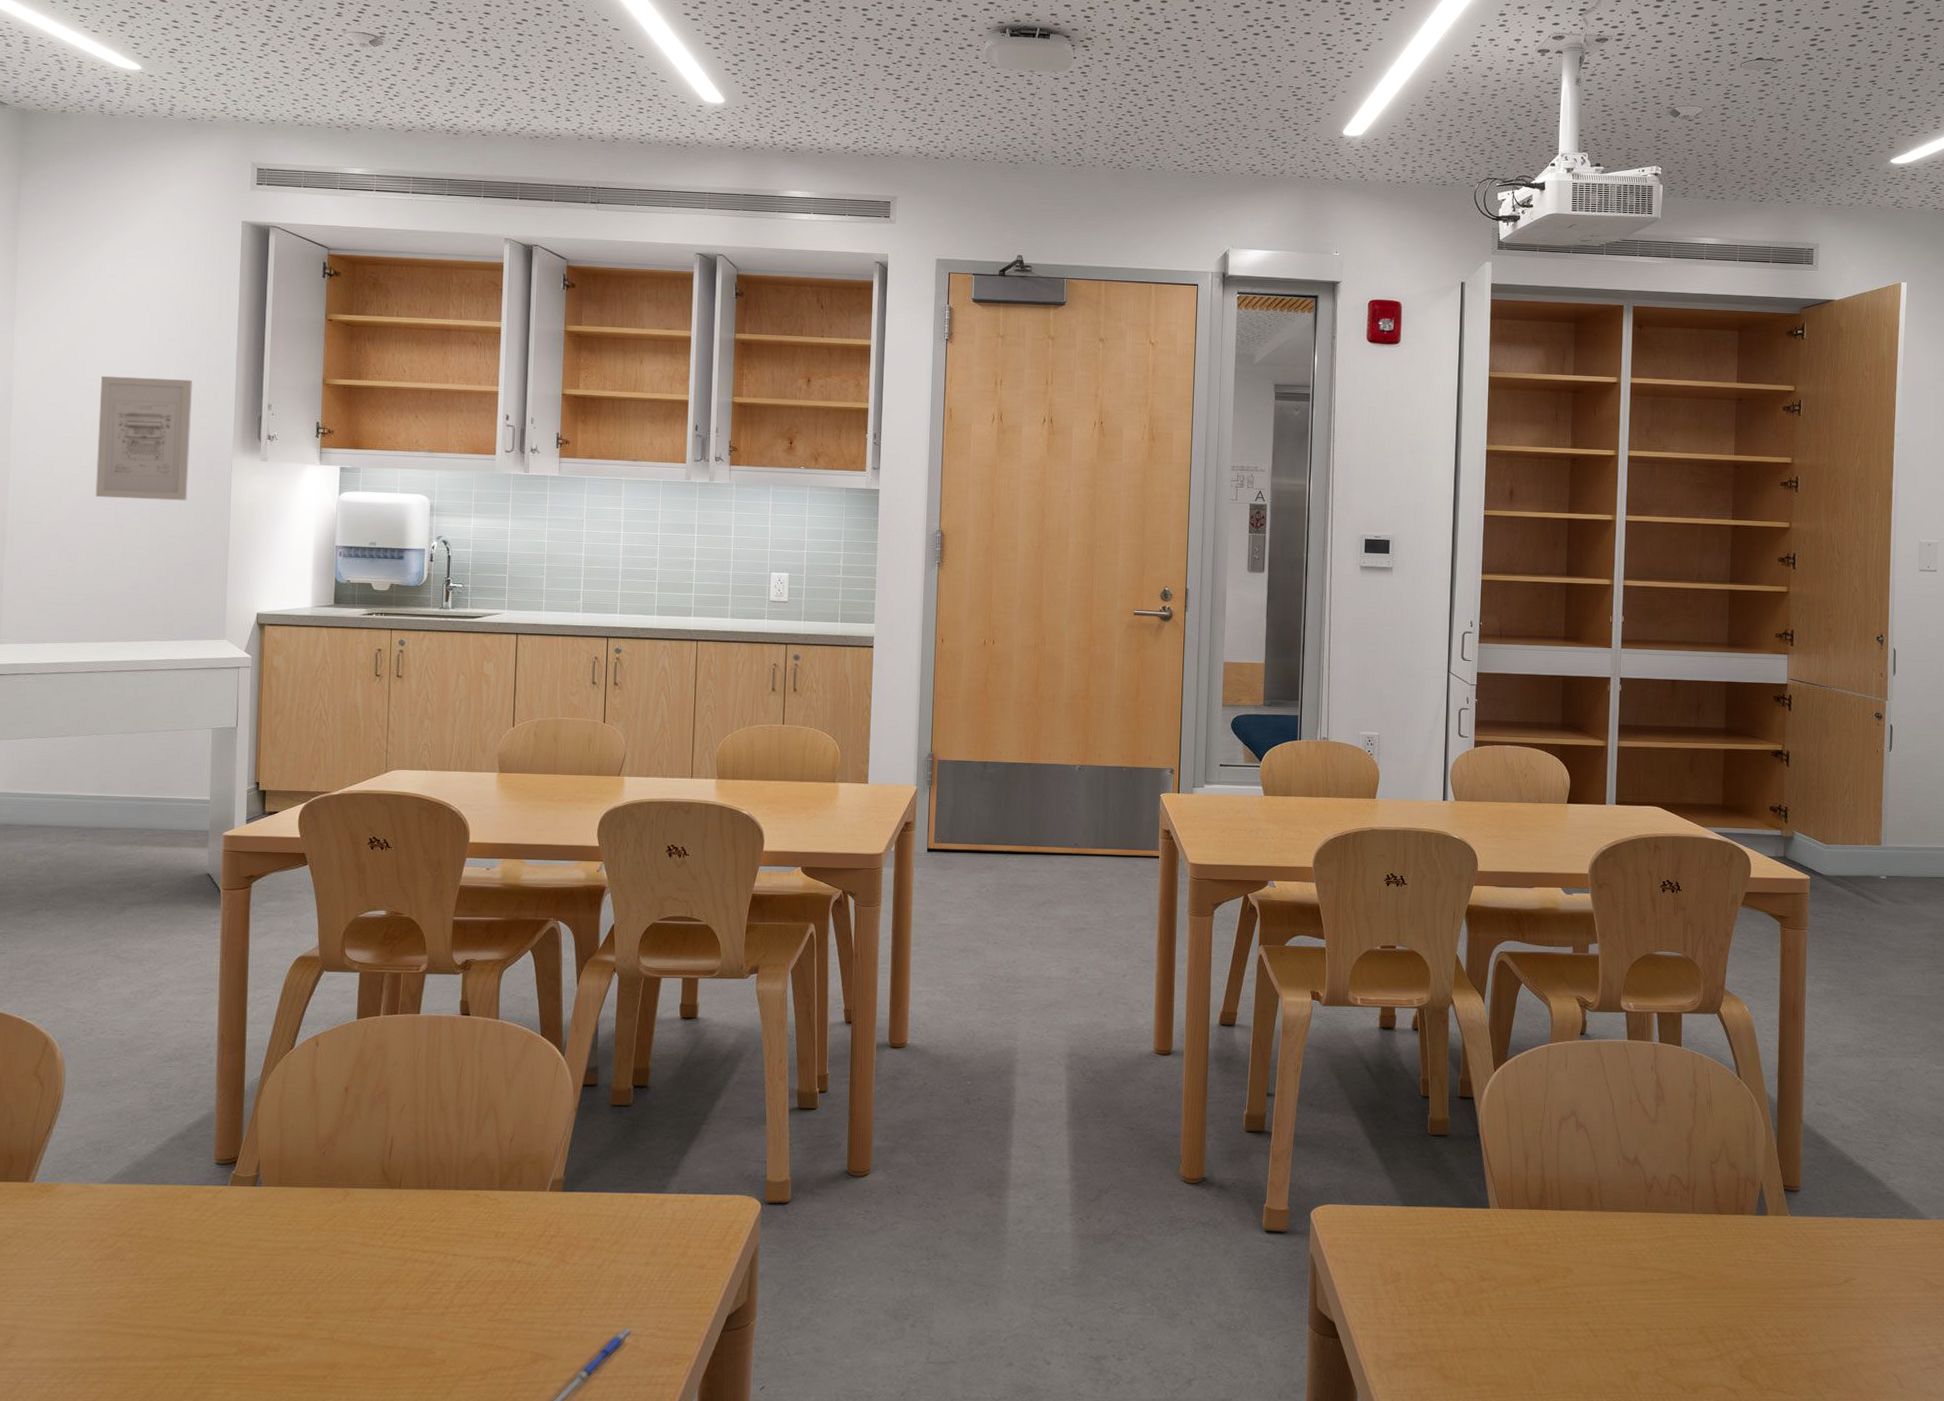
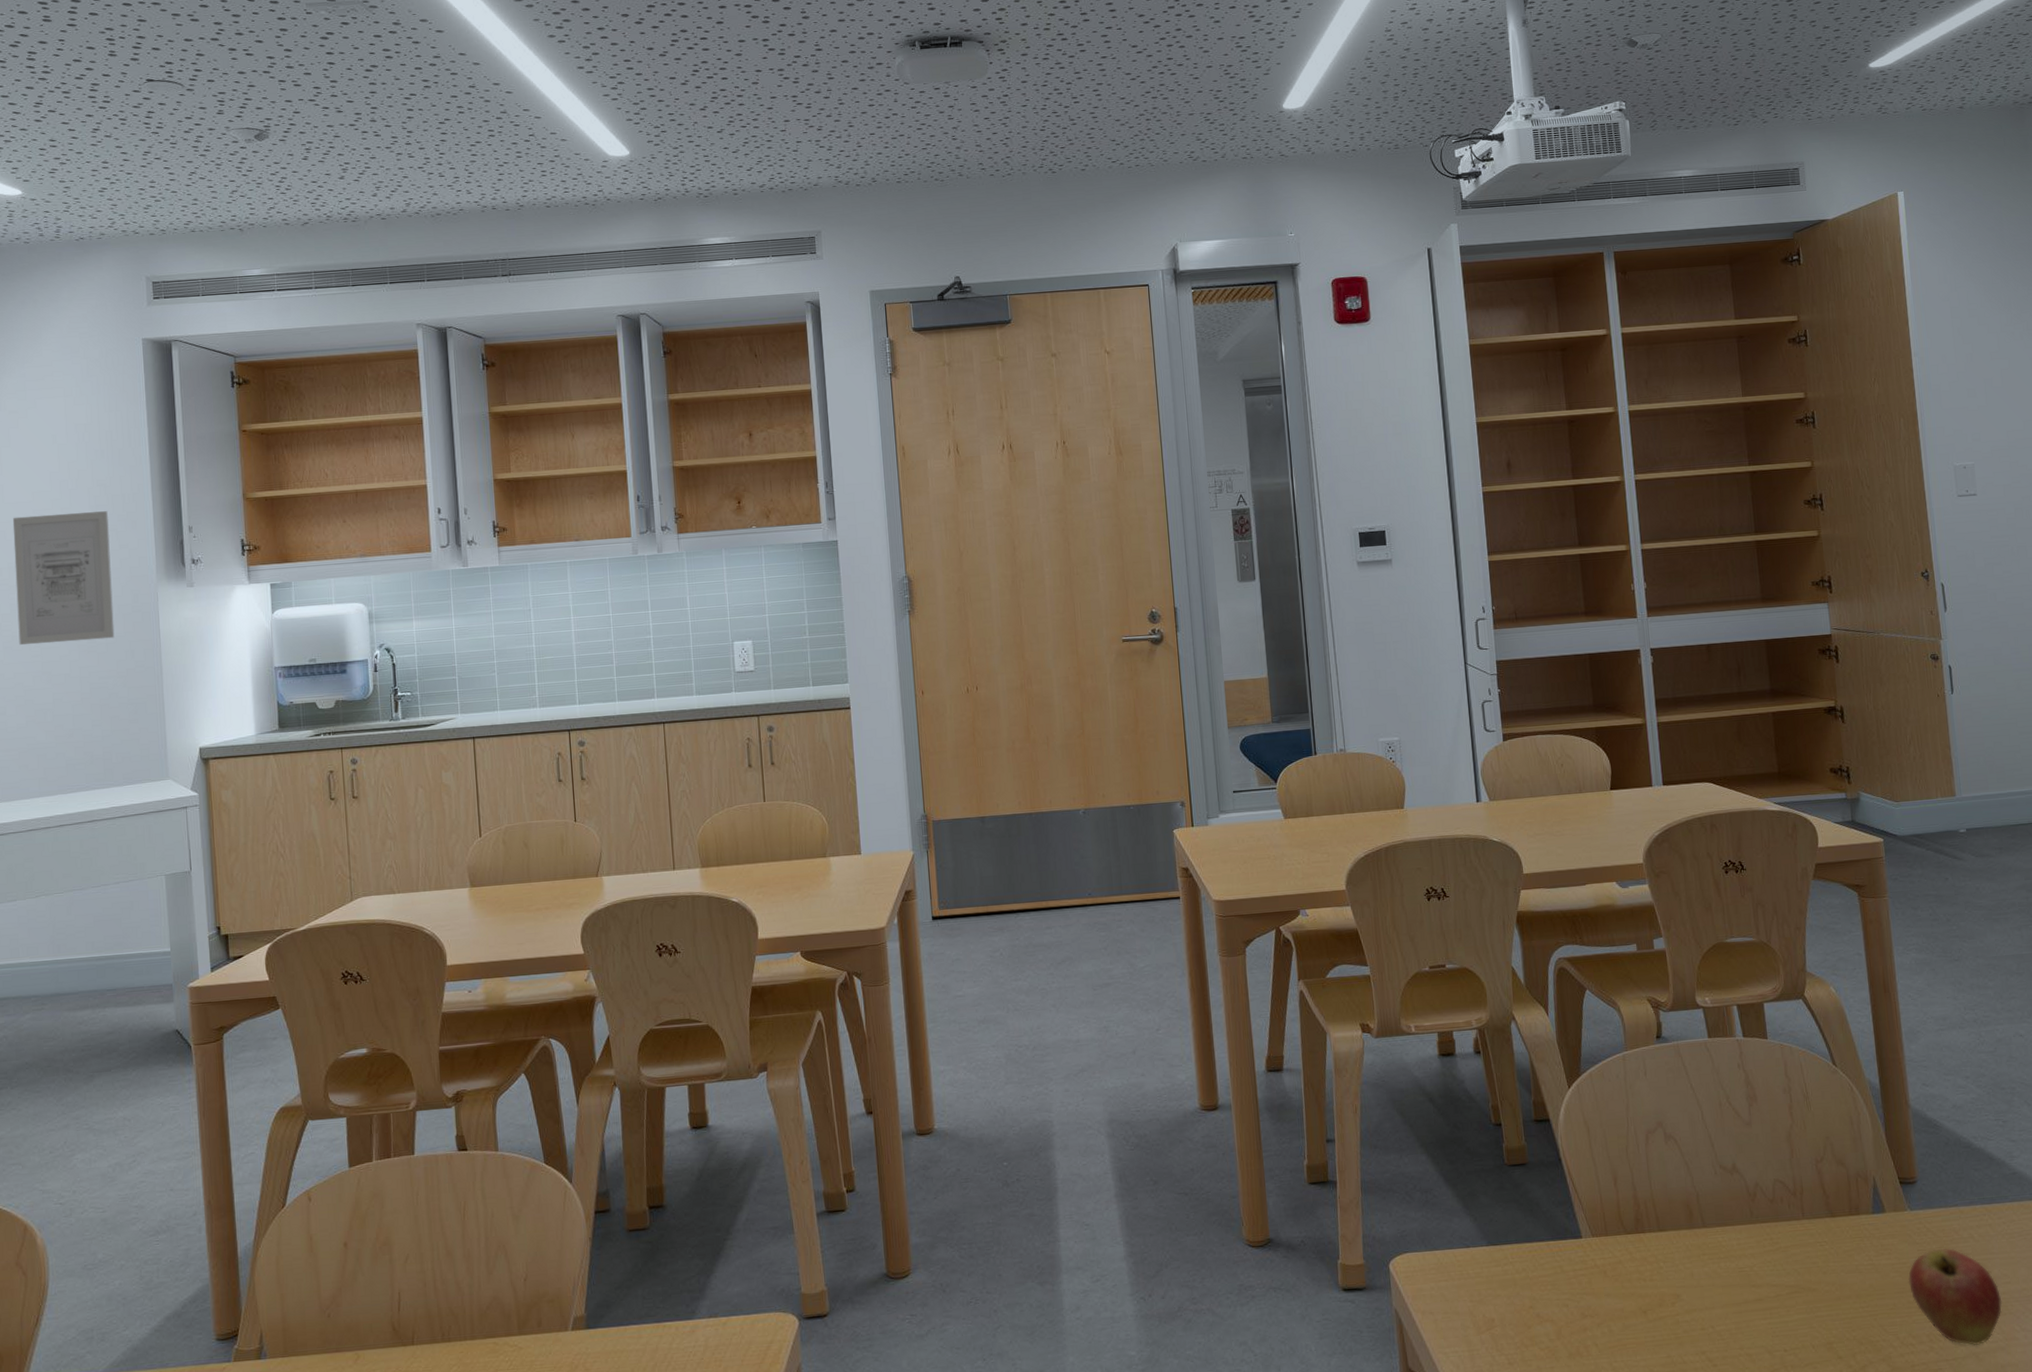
fruit: none [1780,1253,1863,1344] -> present [1908,1248,2002,1346]

